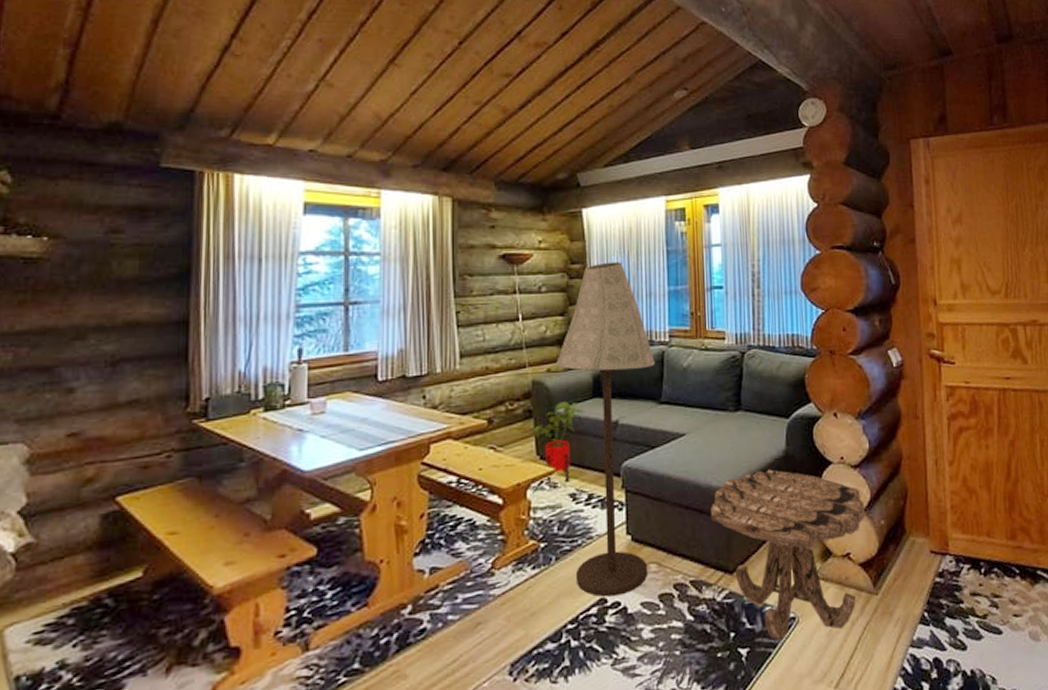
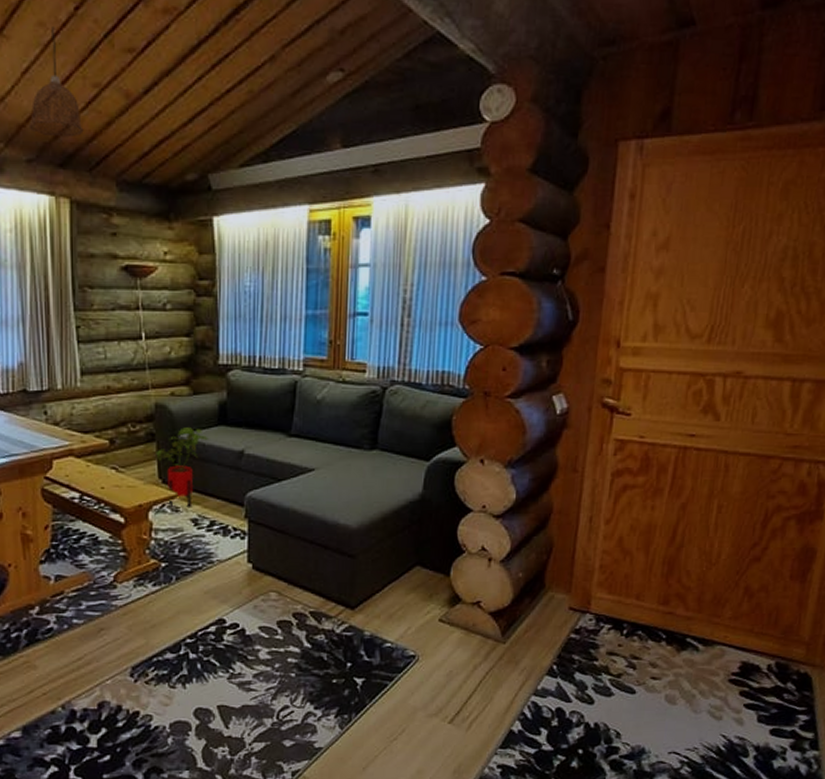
pendant lamp: none [415,57,466,146] -> present [29,27,84,137]
floor lamp: present [556,262,655,597] -> none [181,279,286,618]
side table: present [711,469,865,642] -> none [336,512,503,676]

